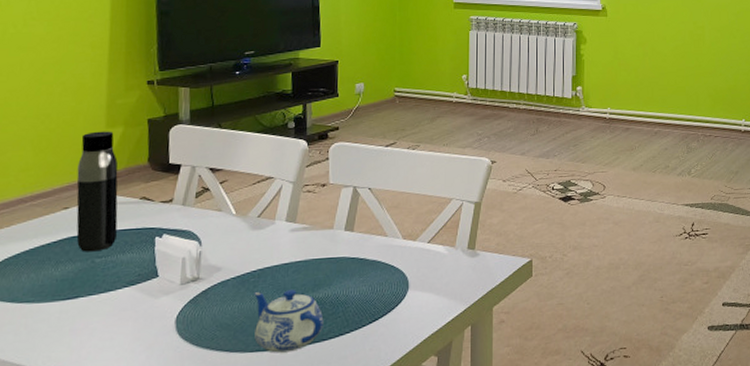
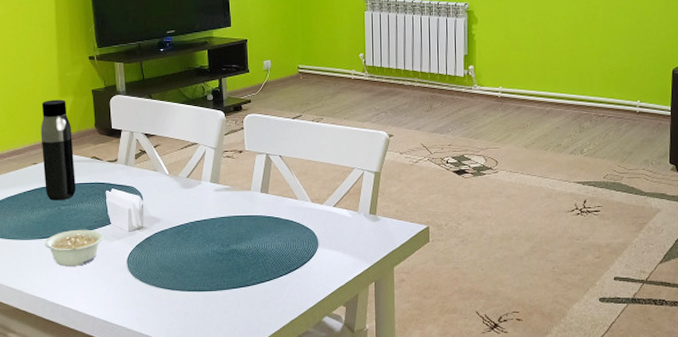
legume: none [69,285,148,333] -> present [45,229,103,266]
teapot: present [254,290,324,353] -> none [188,240,247,294]

